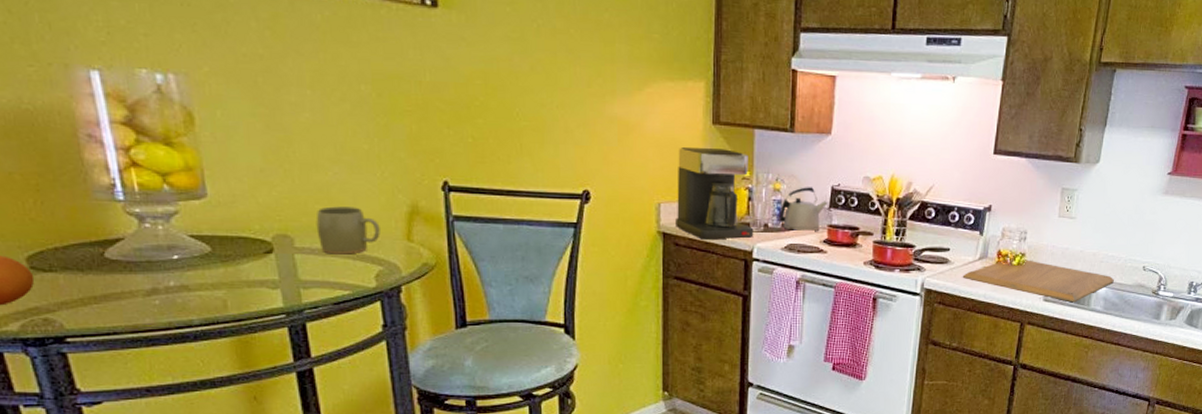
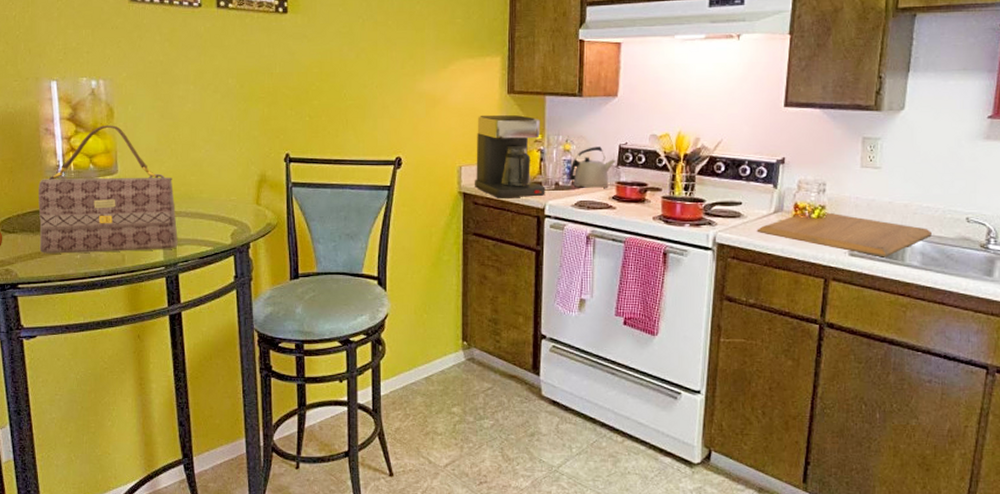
handbag: none [84,134,303,299] -> present [38,125,178,254]
mug: present [316,206,380,254] -> none [191,177,237,217]

